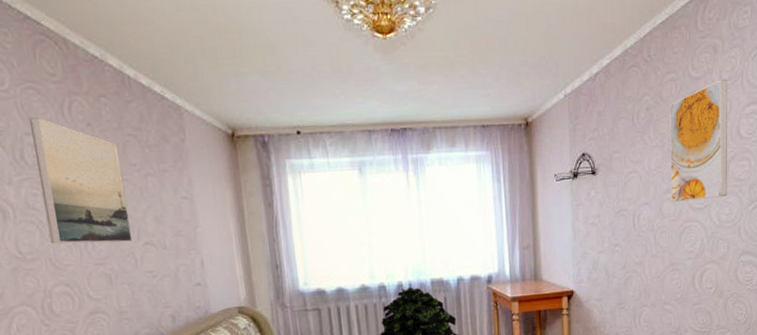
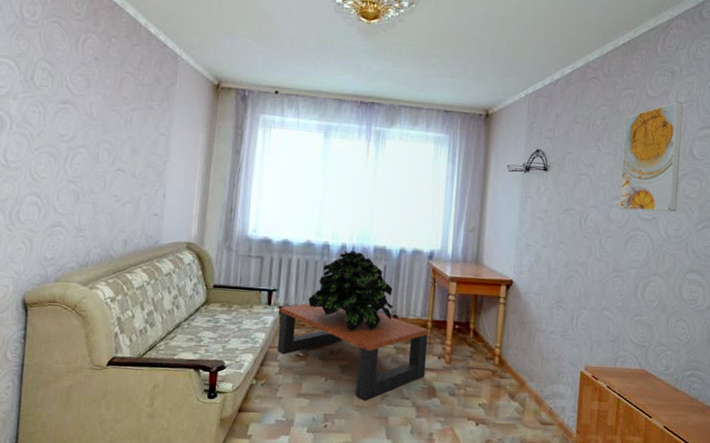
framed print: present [29,117,133,244] -> none [35,46,116,167]

